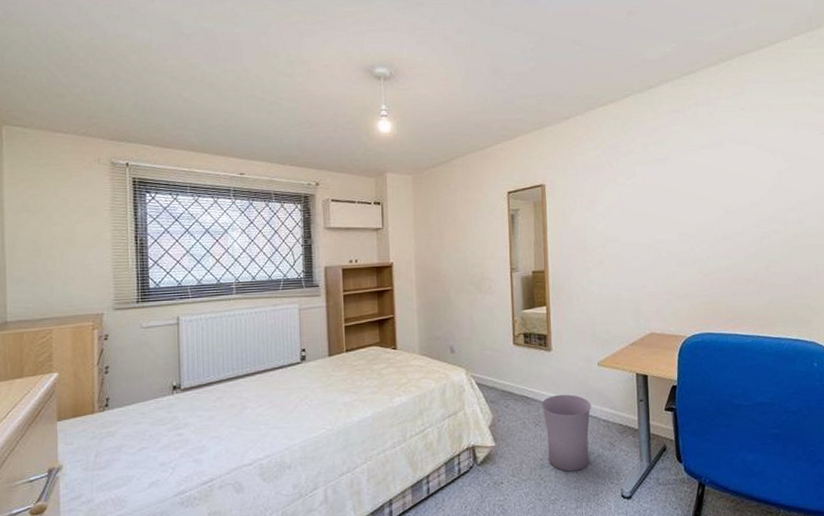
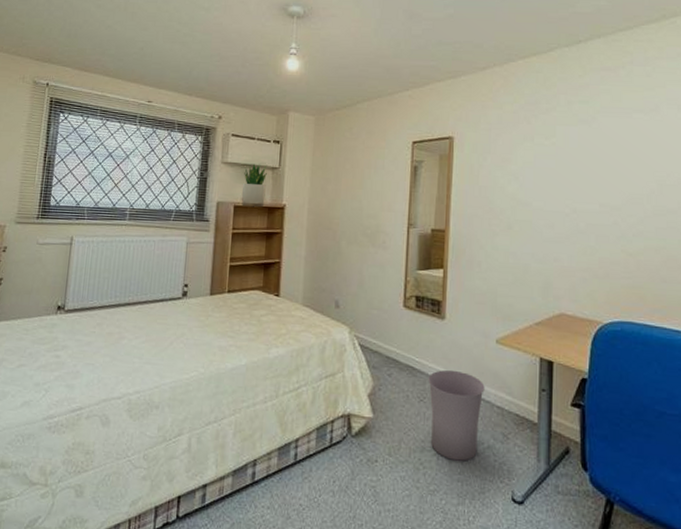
planter: none [348,226,372,269] -> present [241,164,267,208]

